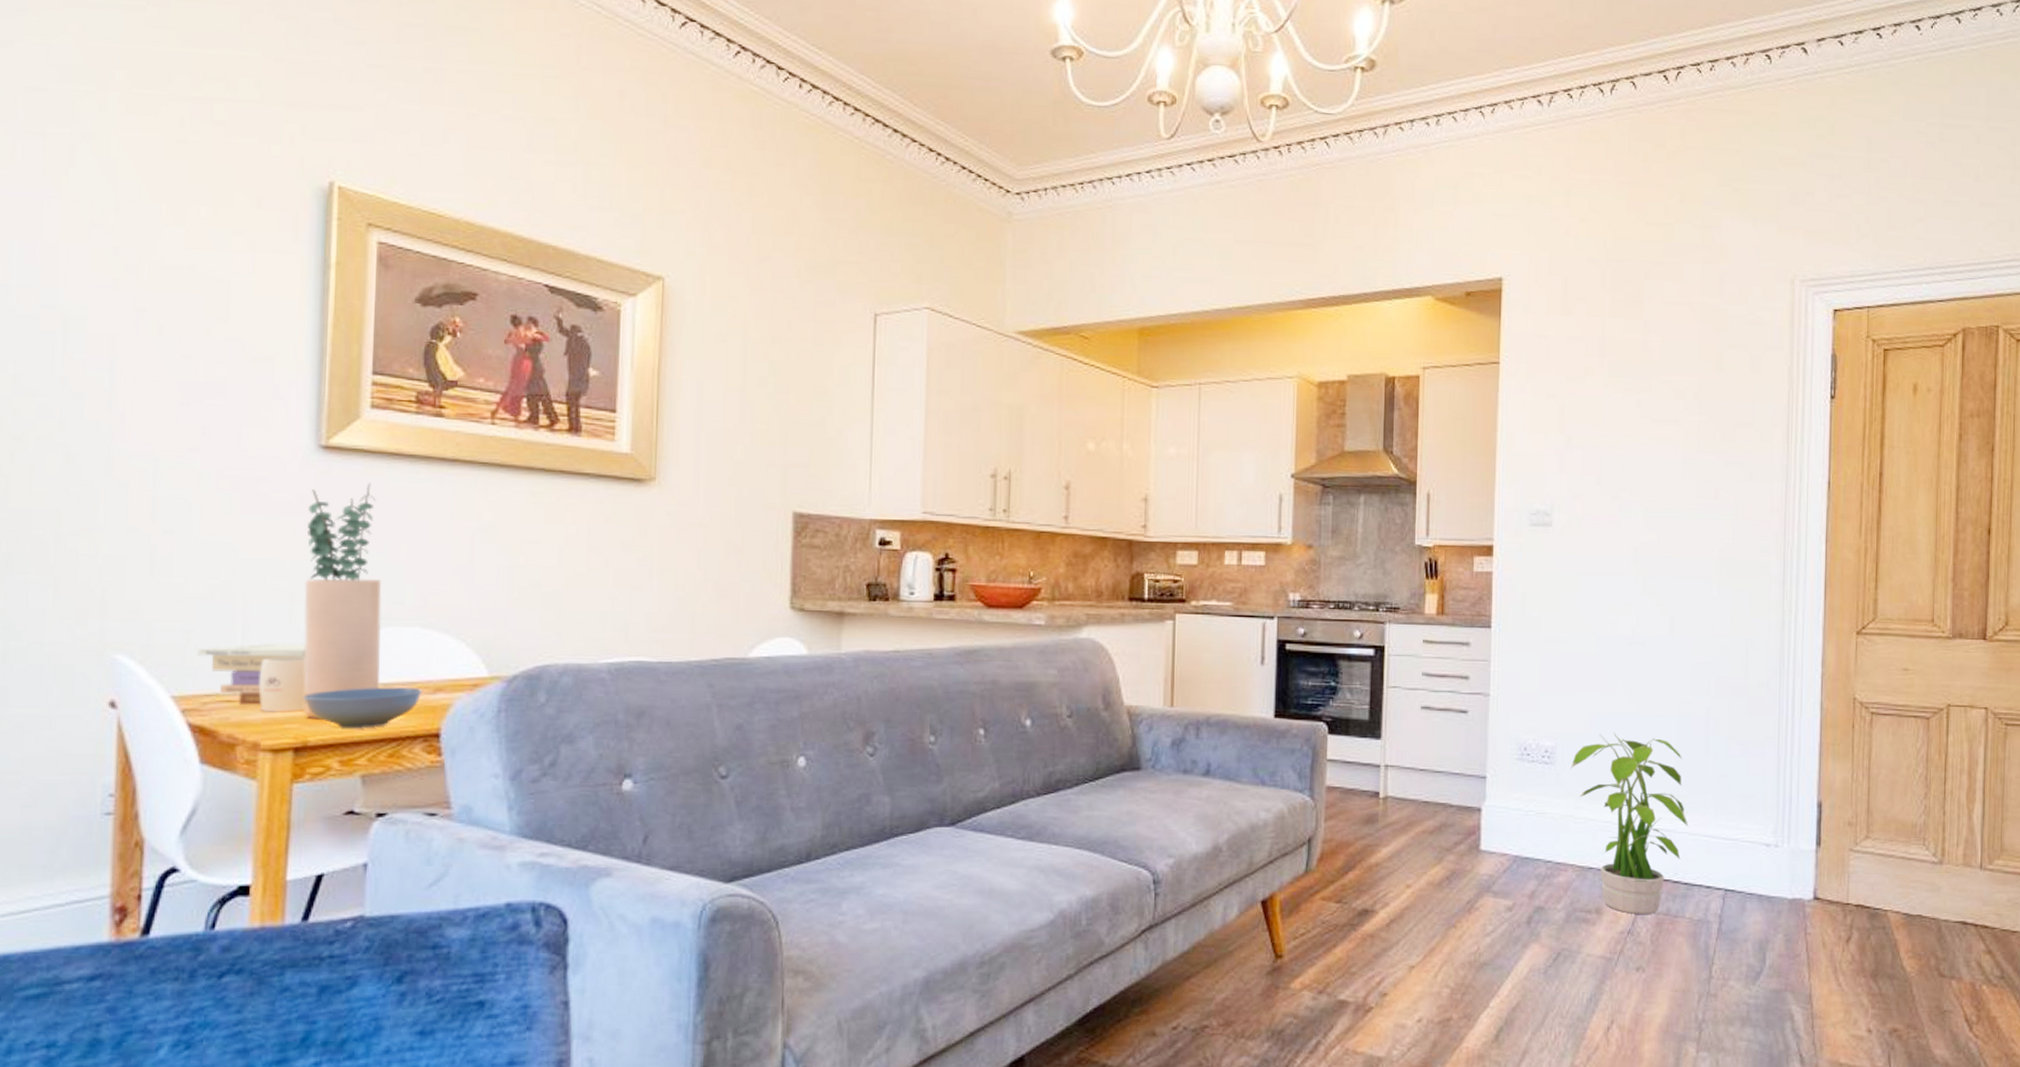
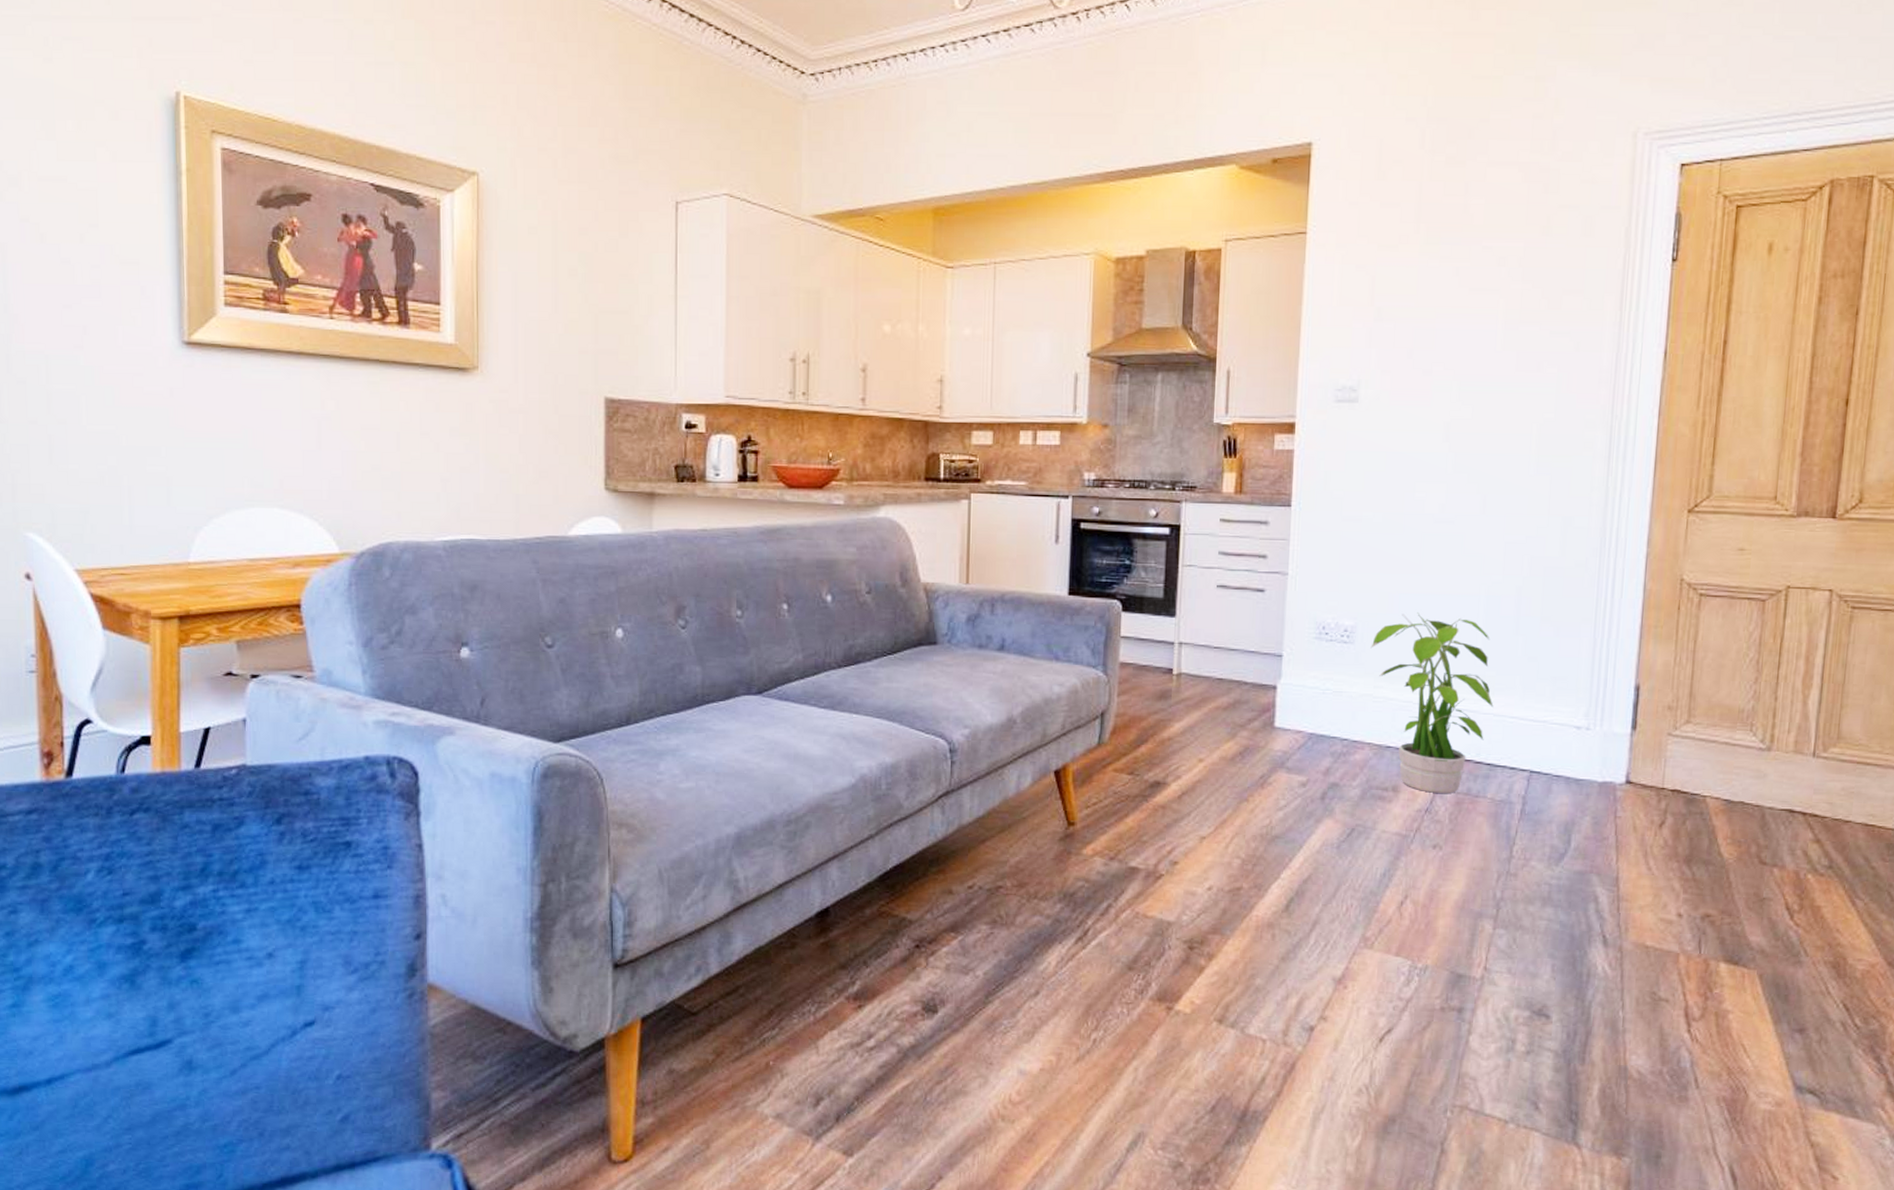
books: present [198,643,306,705] -> none [94,522,184,578]
mug: present [258,656,306,714] -> none [145,534,186,586]
vase: present [303,483,382,720] -> none [177,376,247,591]
bowl: present [303,687,423,729] -> none [183,562,284,599]

